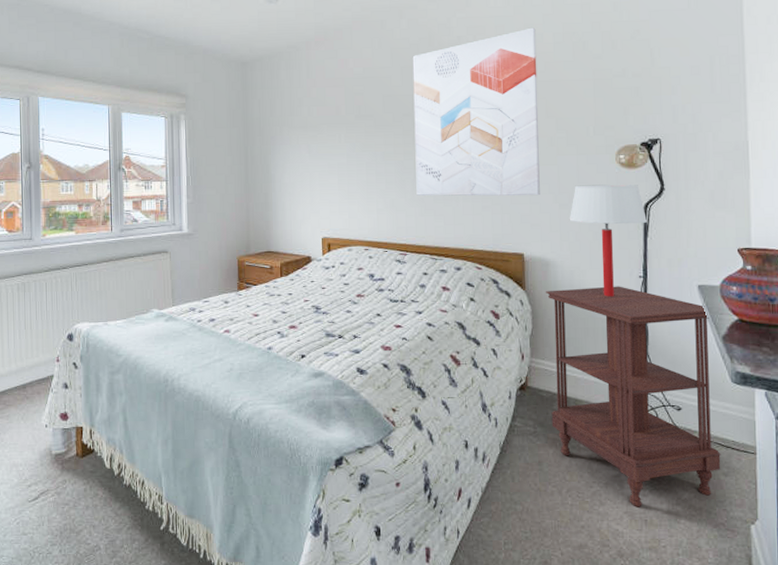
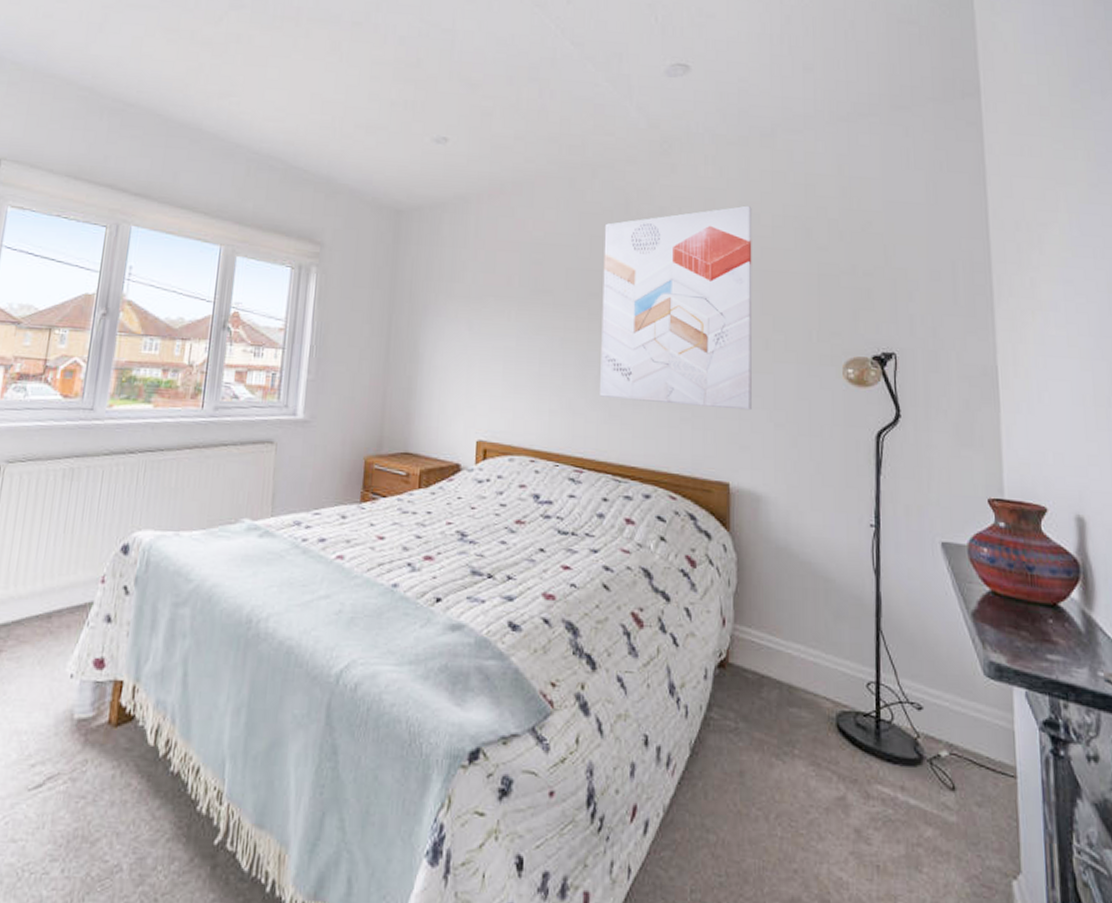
side table: present [546,286,722,507] -> none [755,534,974,846]
table lamp: present [569,184,648,297] -> none [786,401,881,549]

